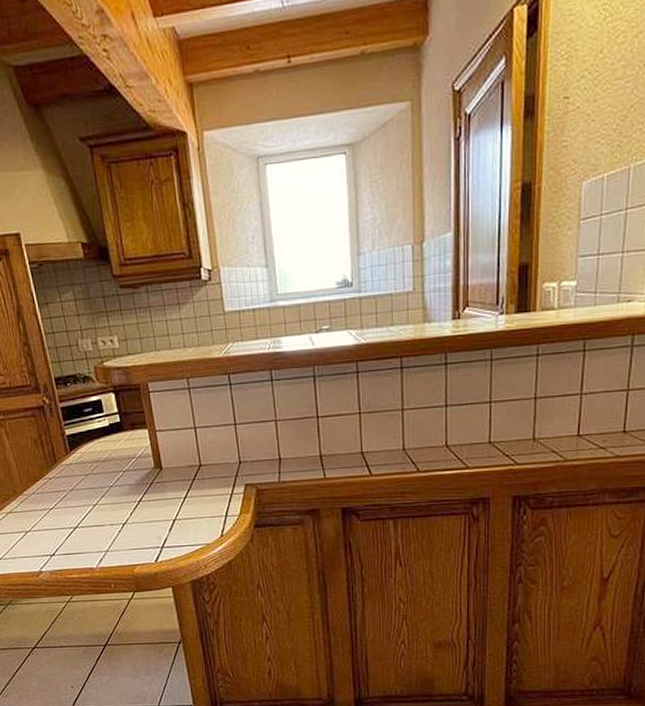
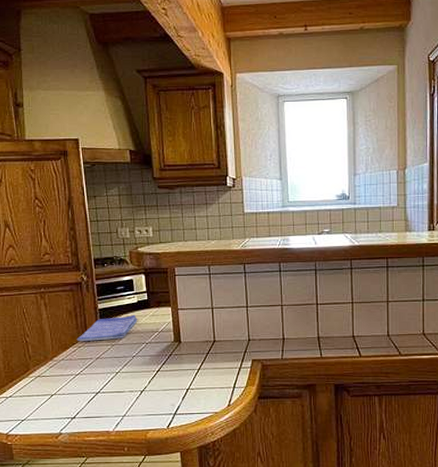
dish towel: none [46,439,112,472] -> present [76,314,138,341]

